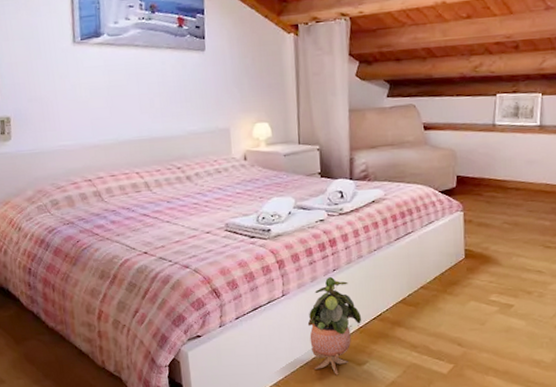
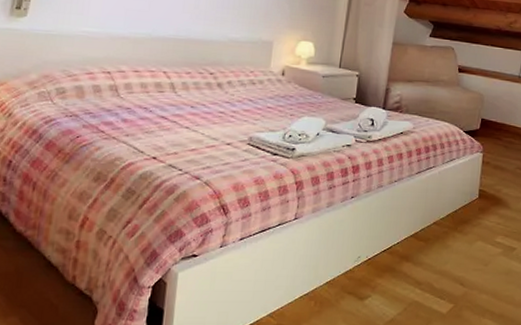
potted plant: present [307,276,362,375] -> none [313,203,372,309]

